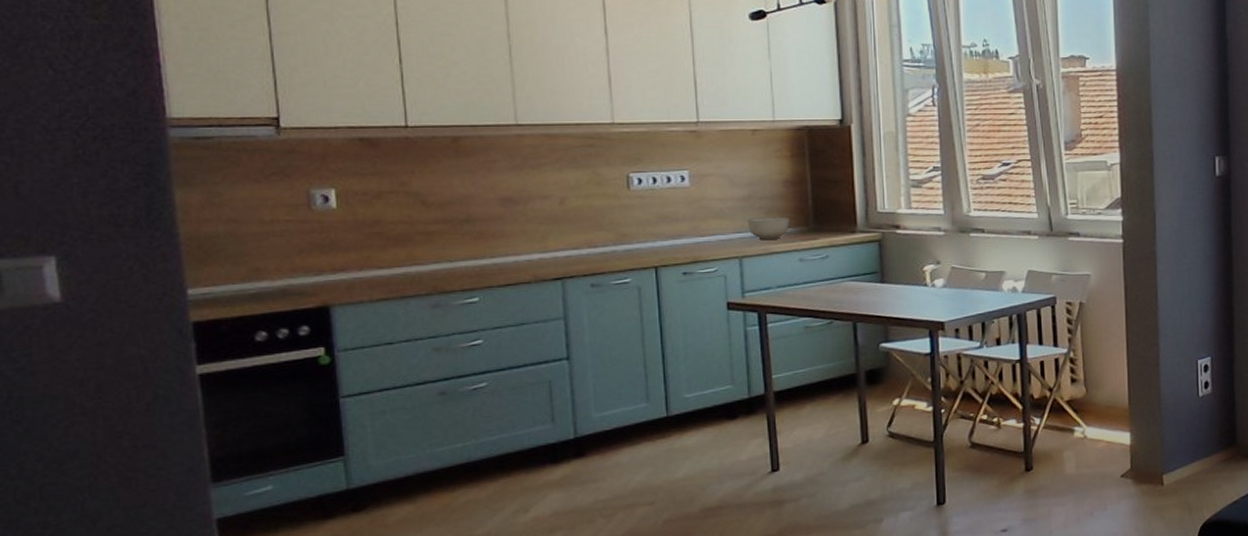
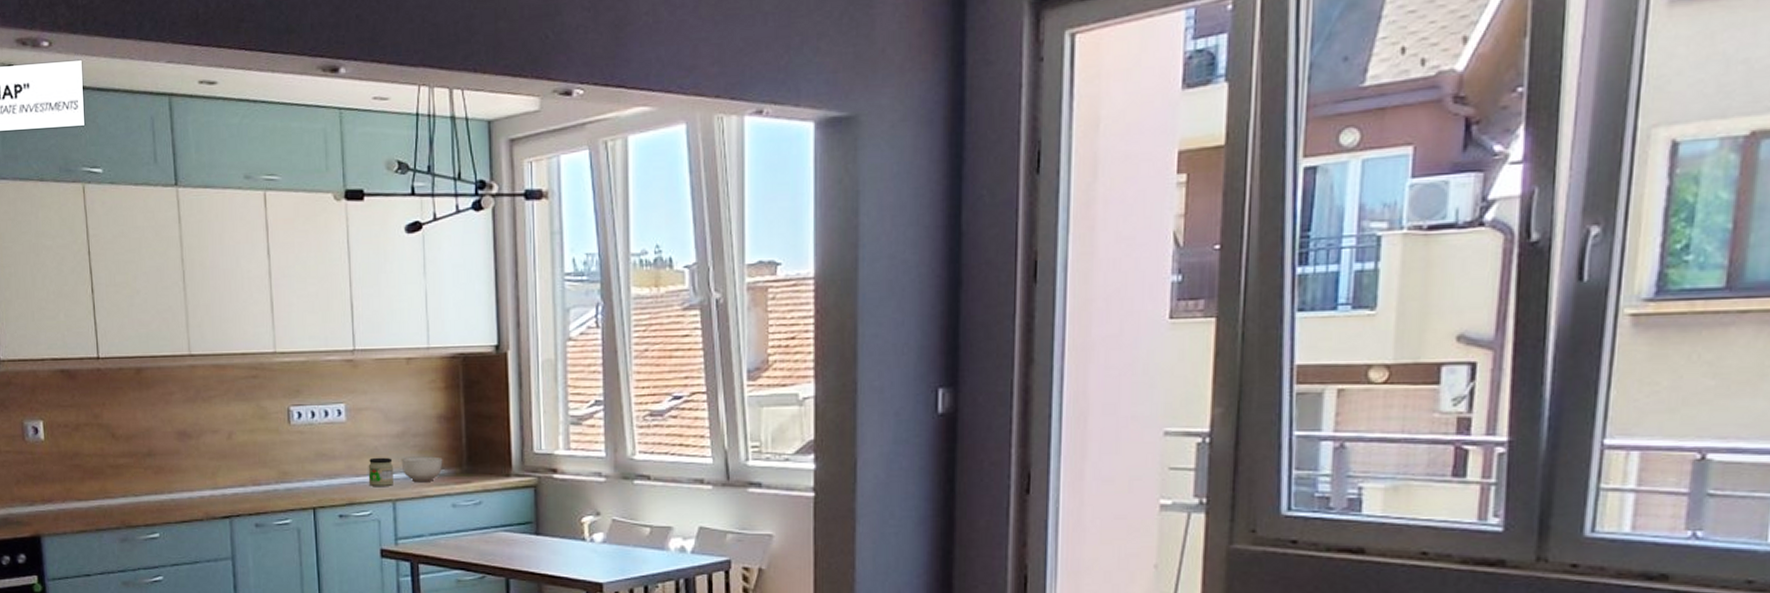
jar: none [713,218,740,245] -> present [368,457,393,486]

